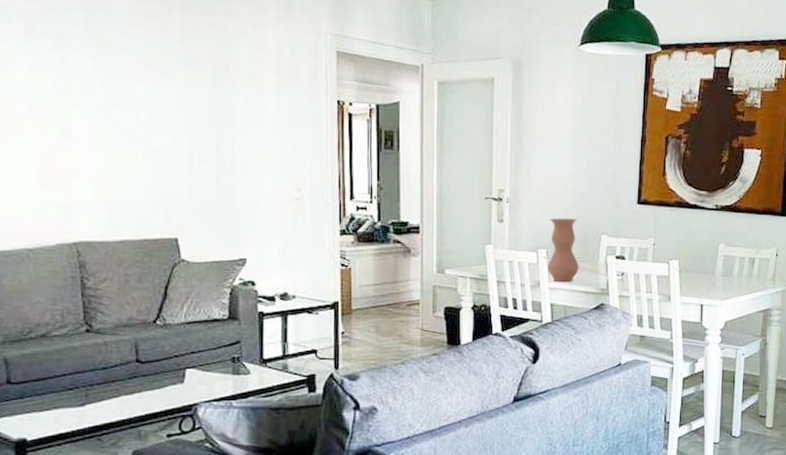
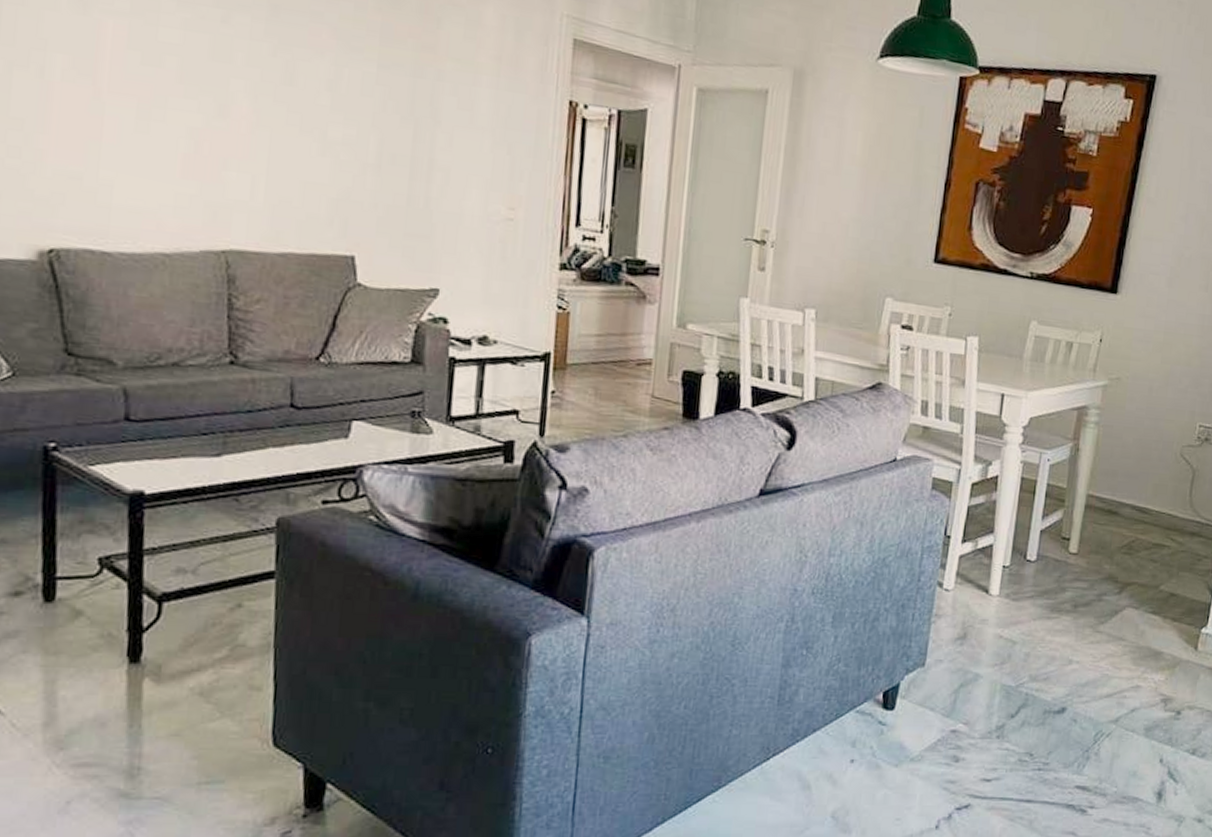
vase: present [548,218,579,282] -> none [815,271,858,352]

